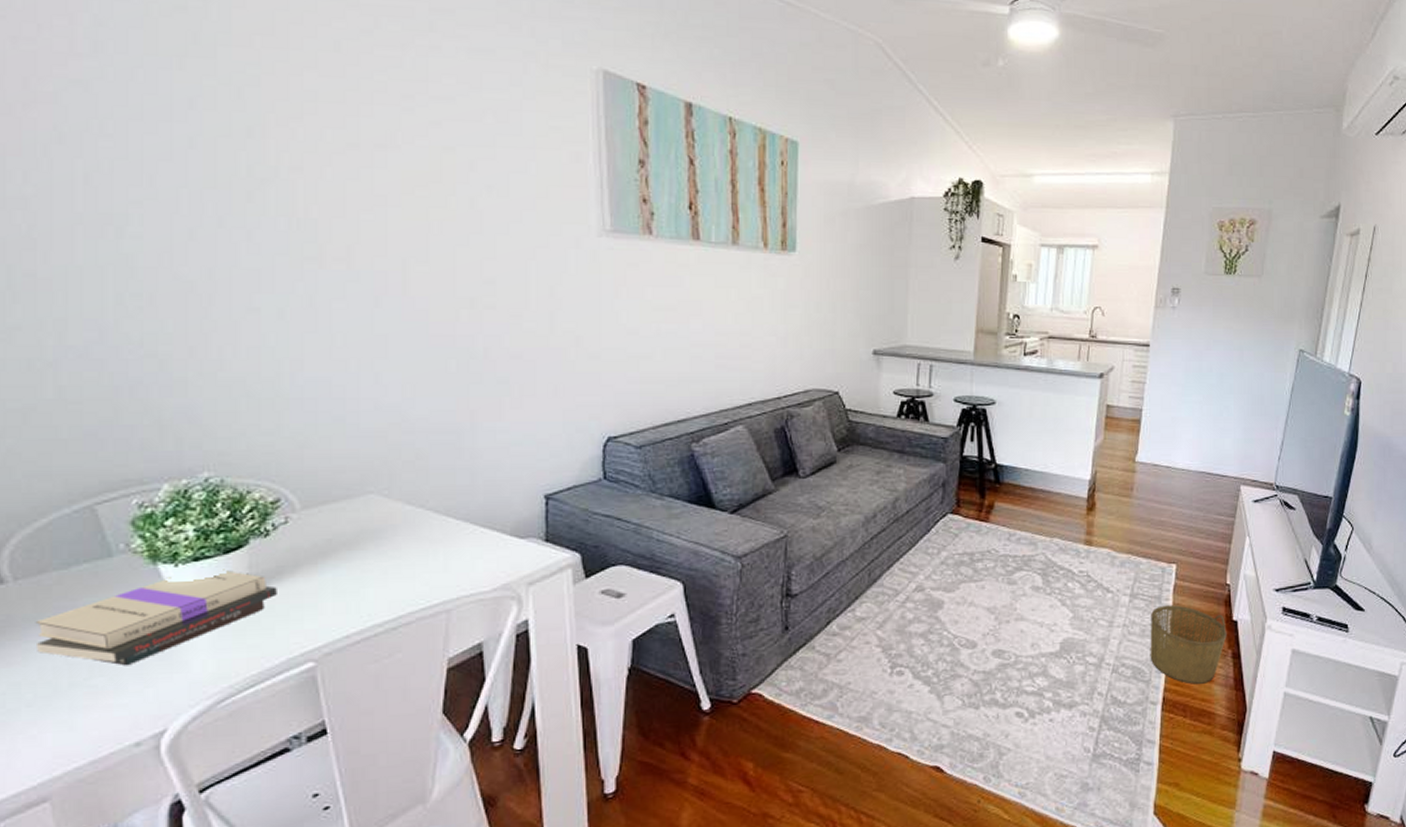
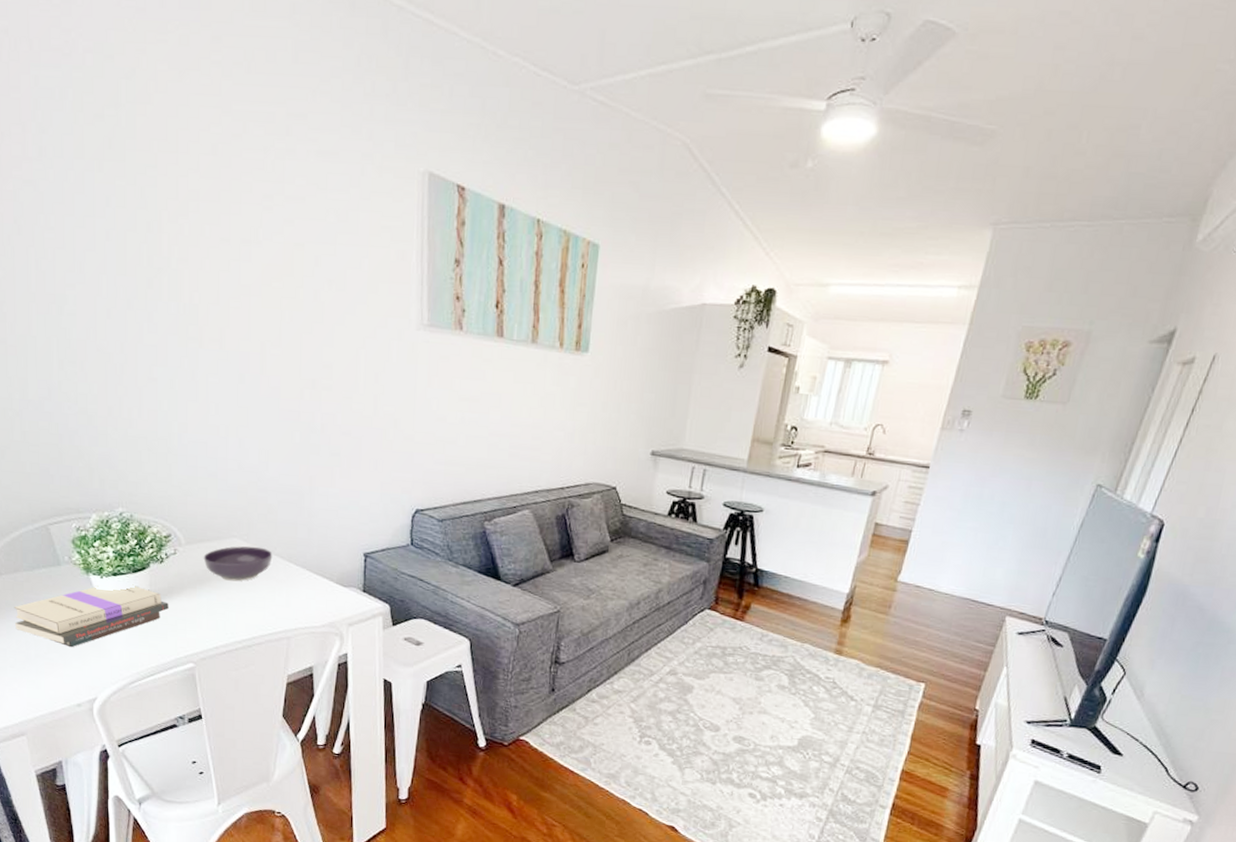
bowl: none [327,502,424,549] -> present [203,546,273,581]
basket: present [1150,605,1227,684] -> none [885,720,968,798]

